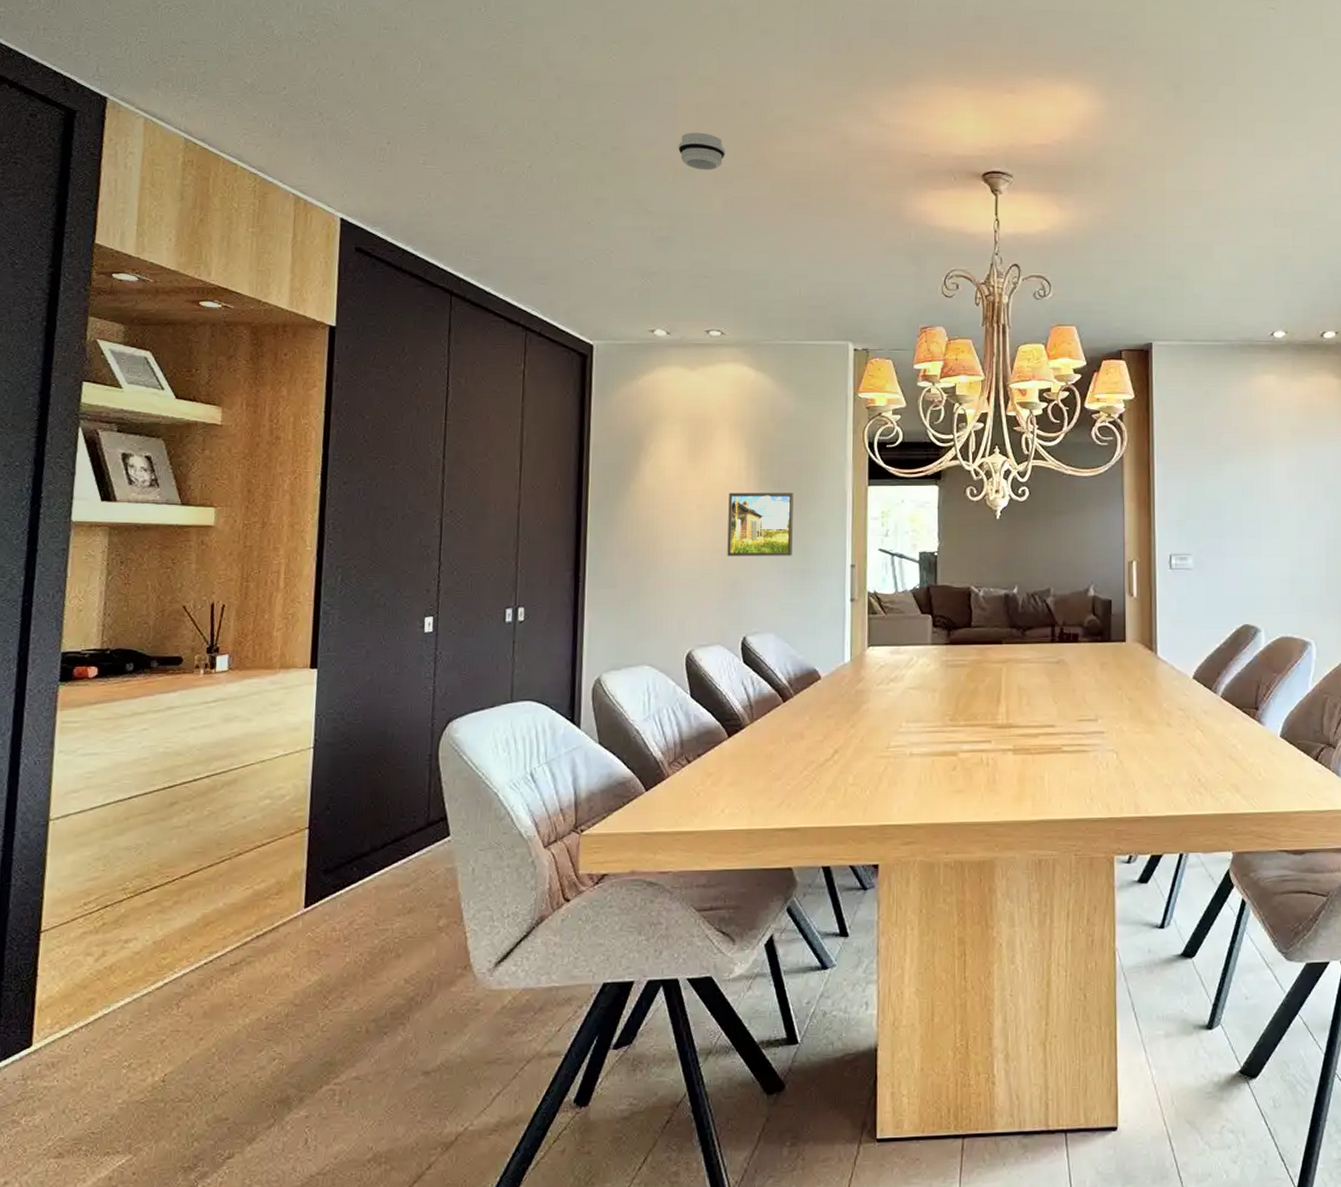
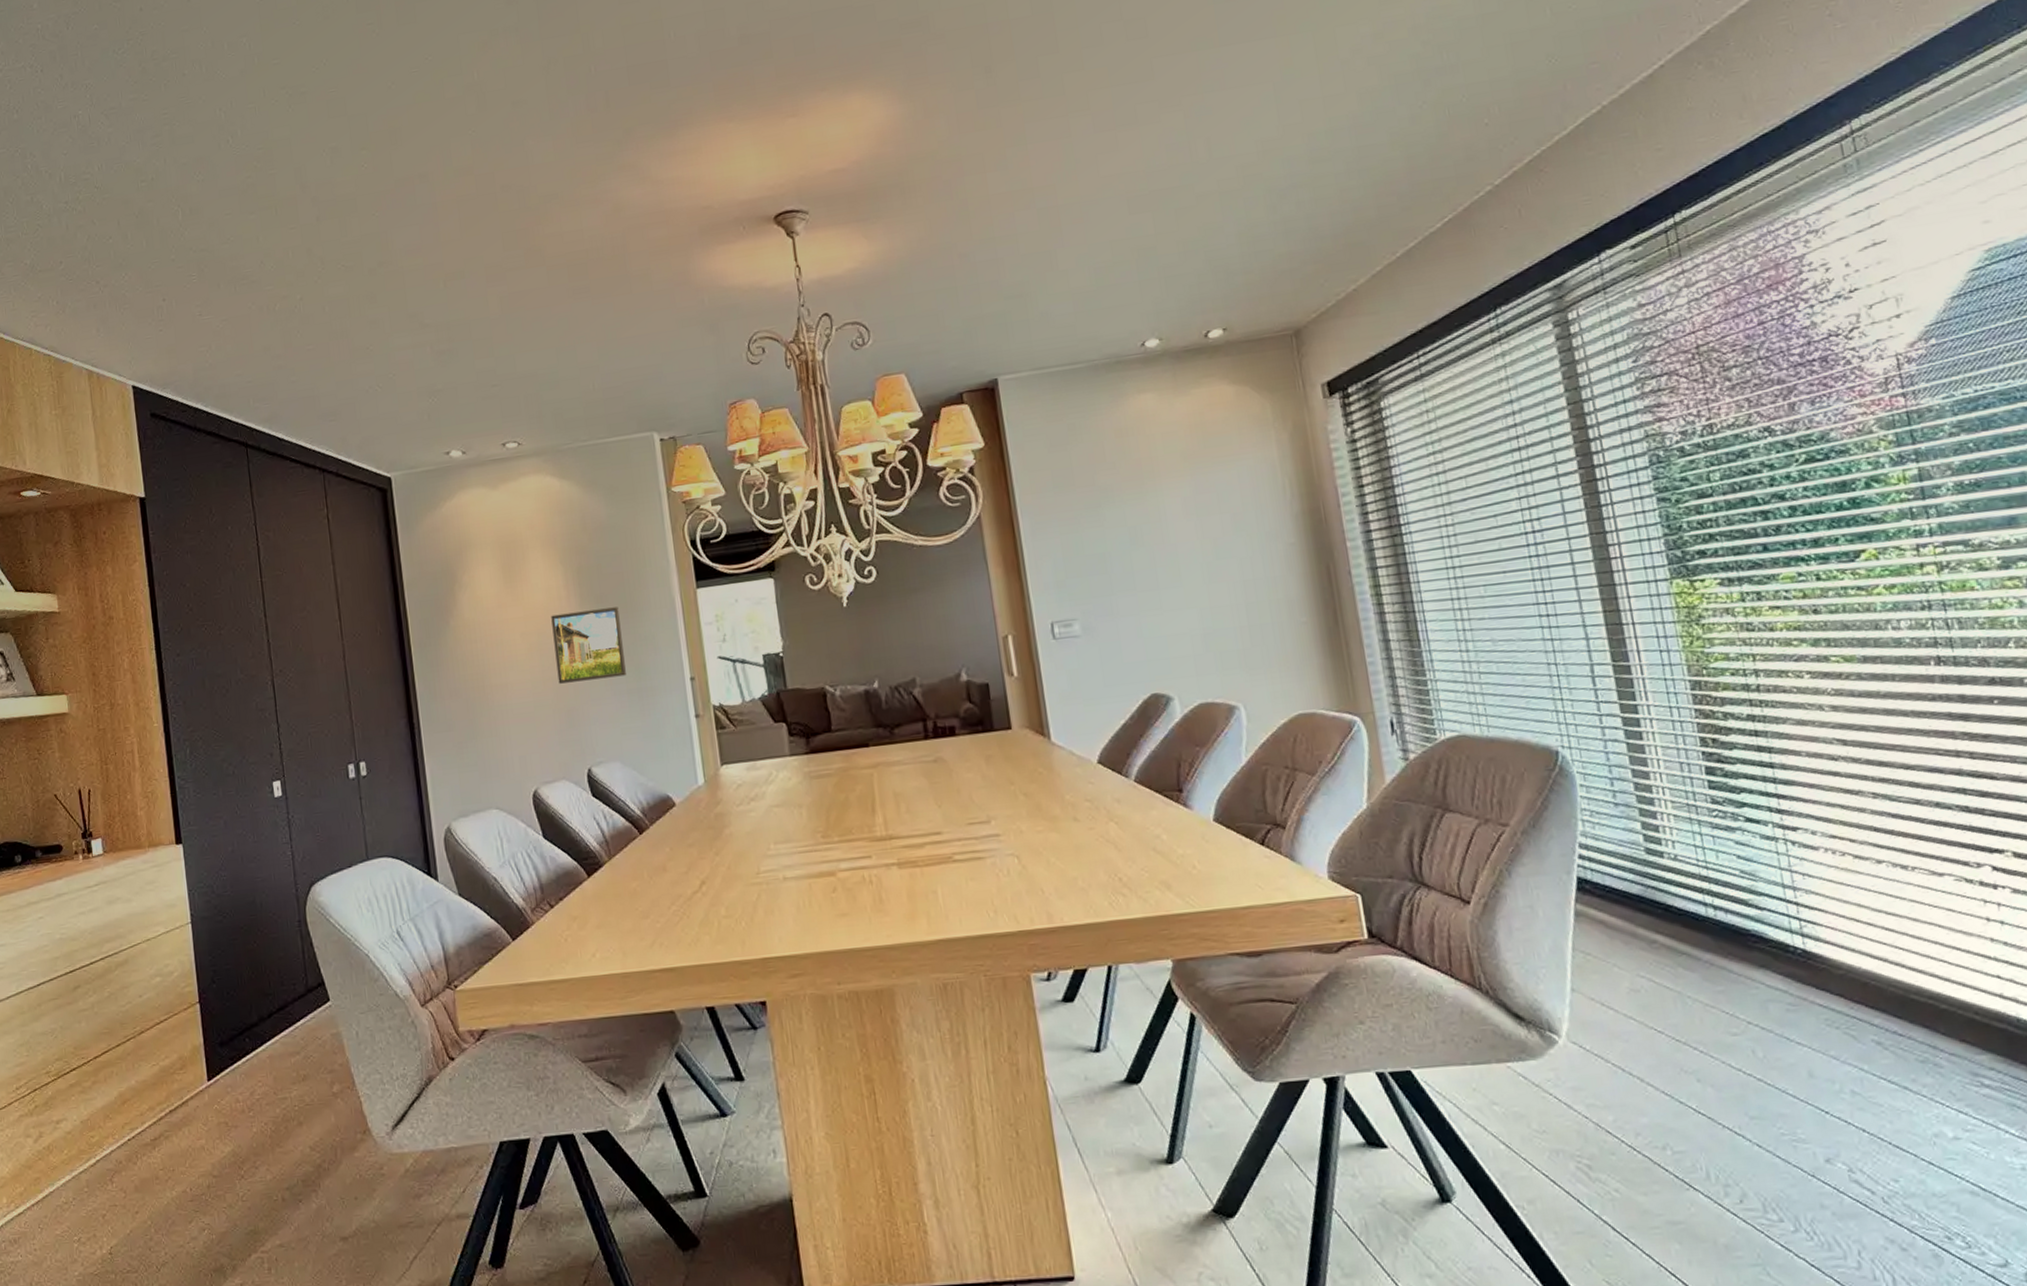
smoke detector: present [678,132,726,171] -> none [444,228,494,271]

